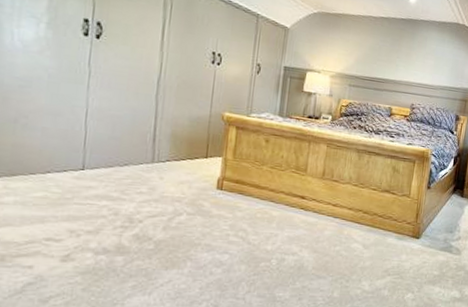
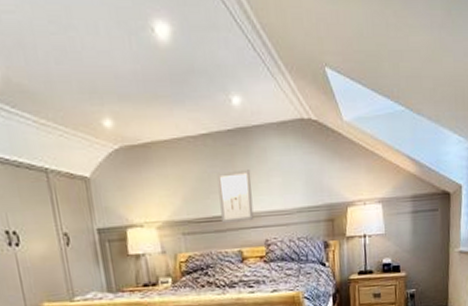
wall art: none [382,47,412,87] -> present [217,170,254,223]

